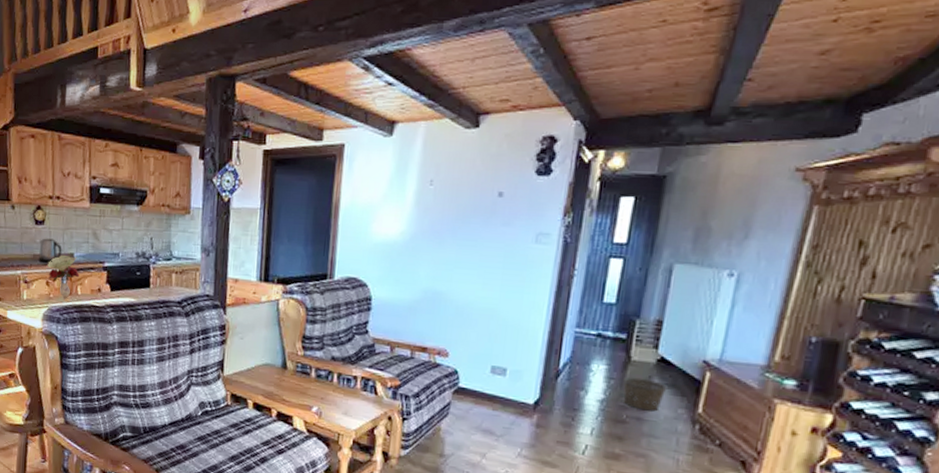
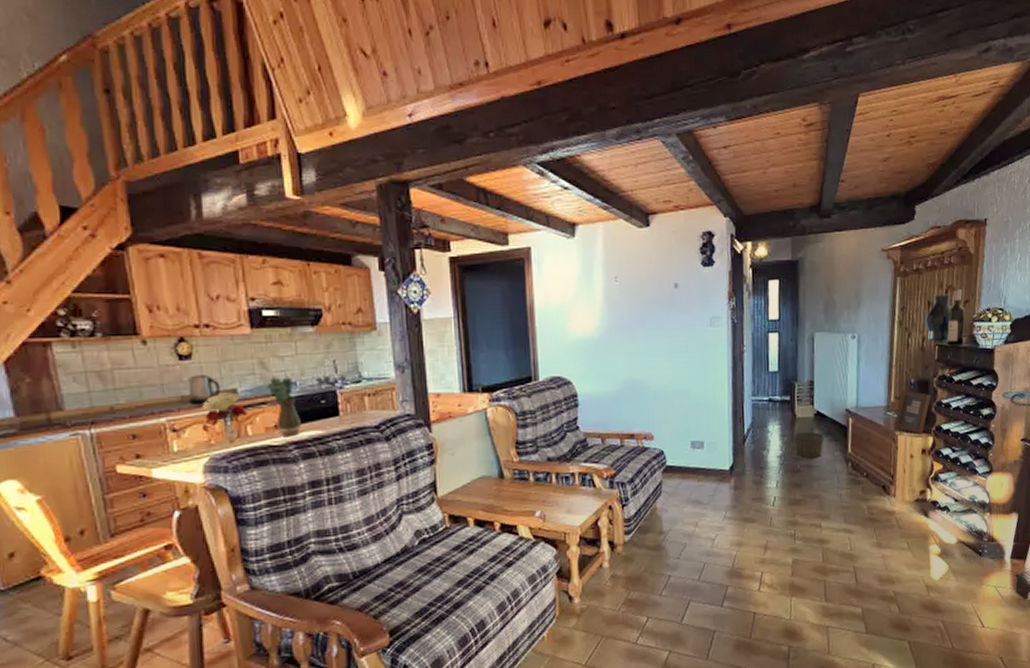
vase: none [96,246,119,301] -> present [266,375,301,438]
picture frame: none [773,349,841,408] -> present [894,390,931,434]
vase: none [849,233,900,299] -> present [925,295,952,345]
bottle: none [882,229,924,305] -> present [947,290,966,347]

